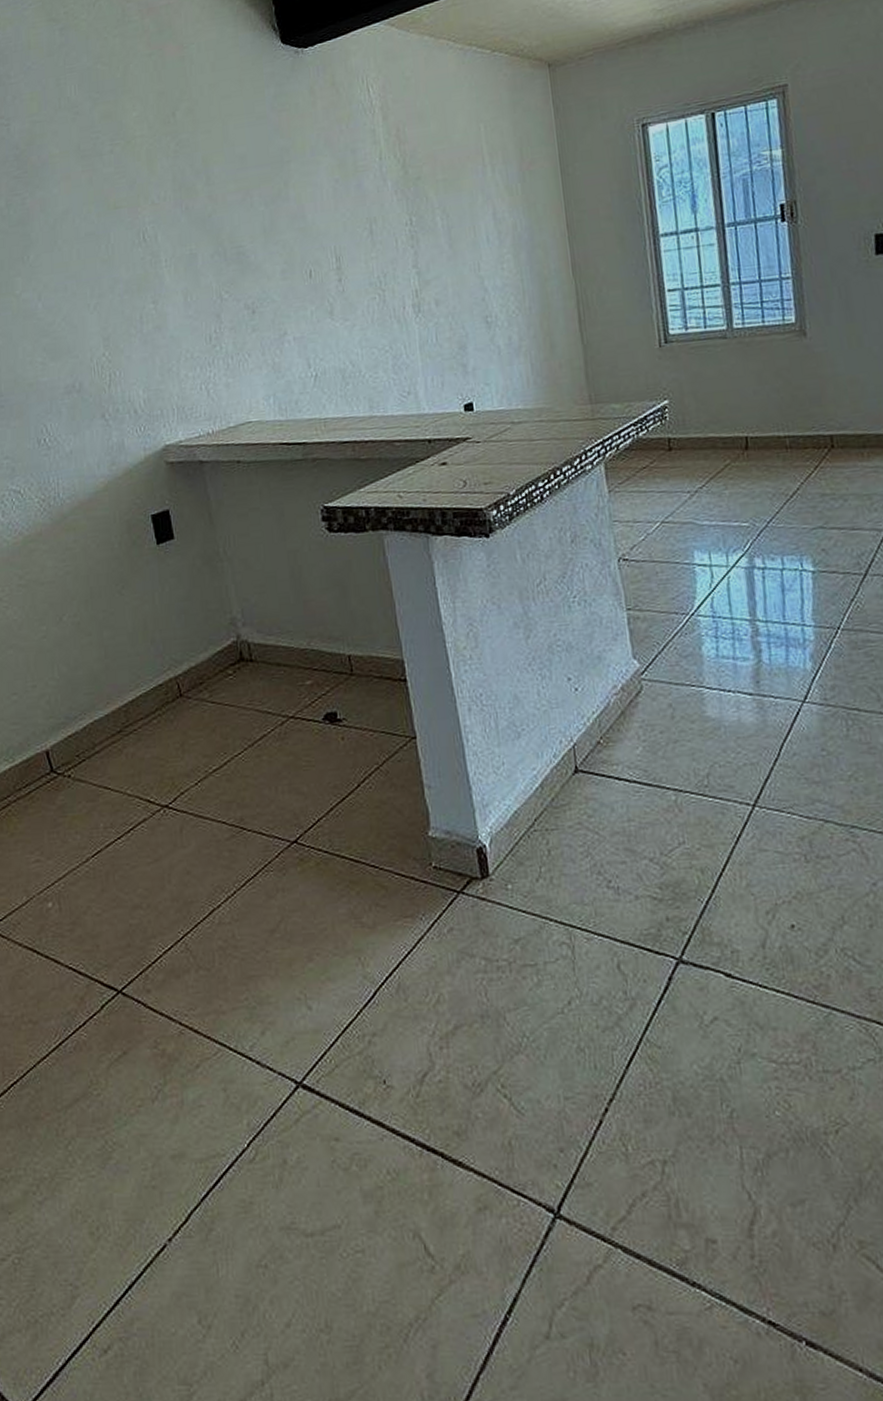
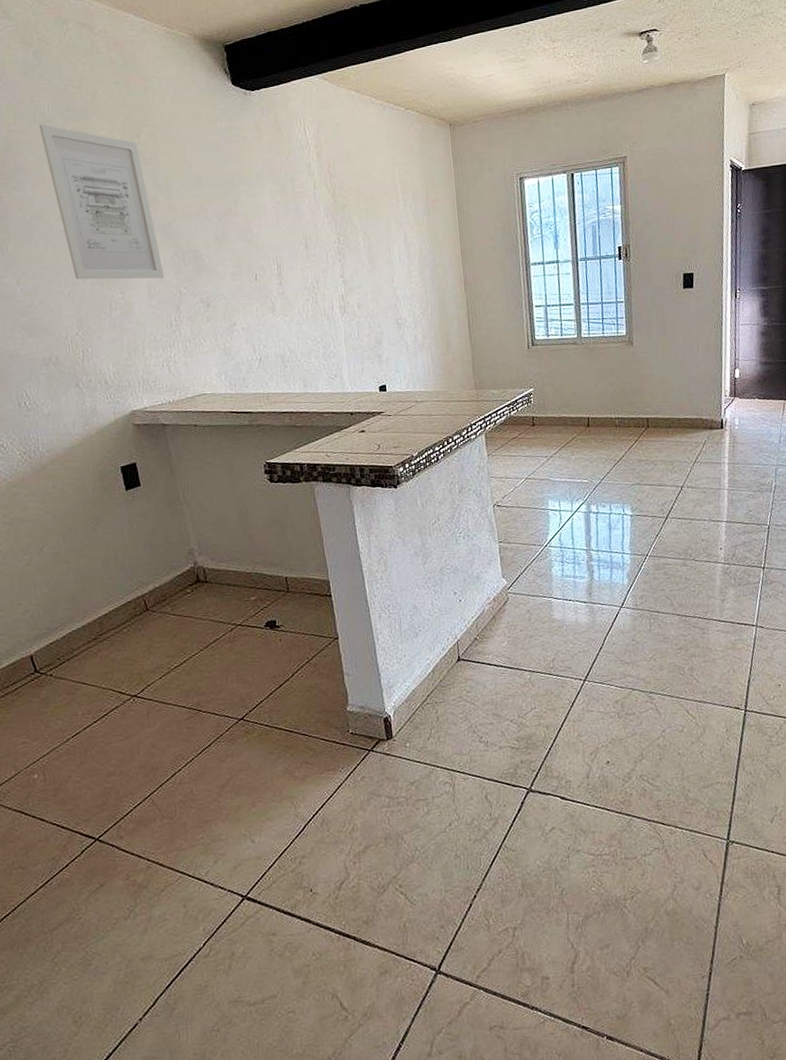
wall art: none [65,110,203,290] -> present [39,124,164,280]

